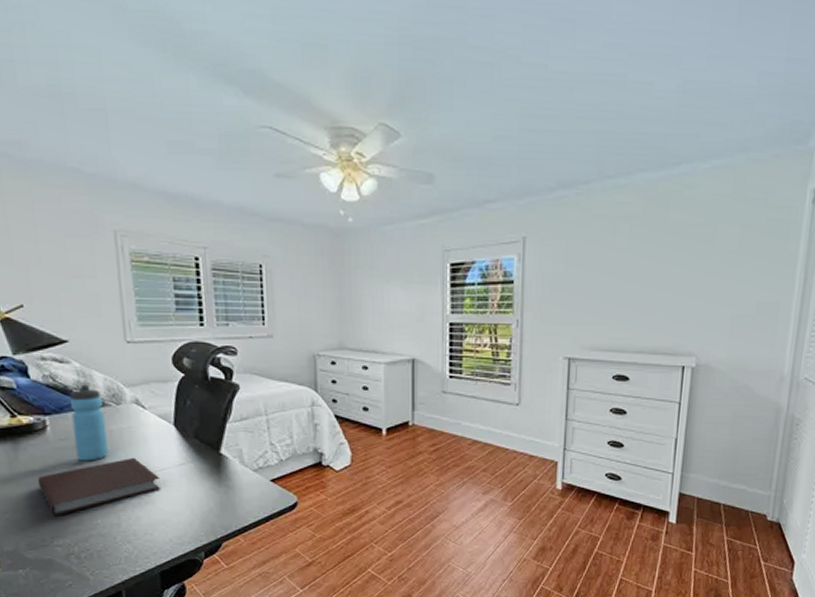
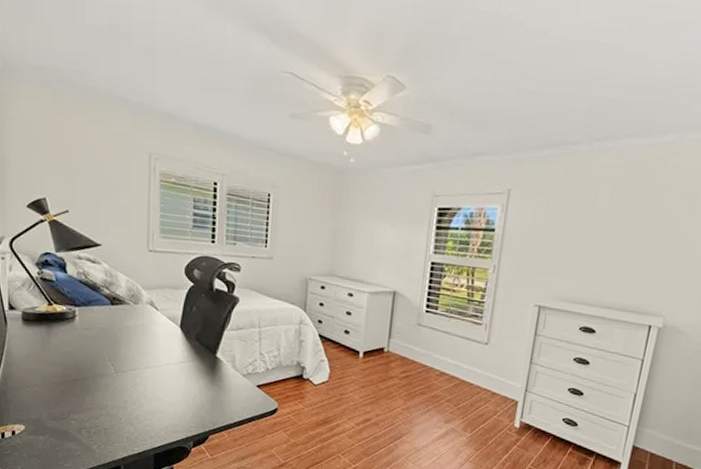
notebook: present [38,457,160,516] -> none [64,351,163,394]
water bottle: present [69,384,109,461] -> none [96,283,124,351]

